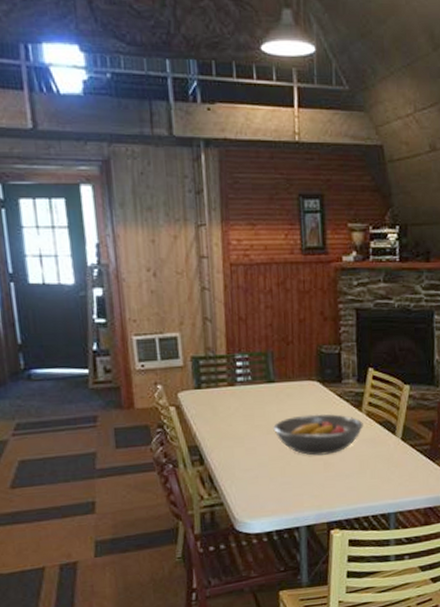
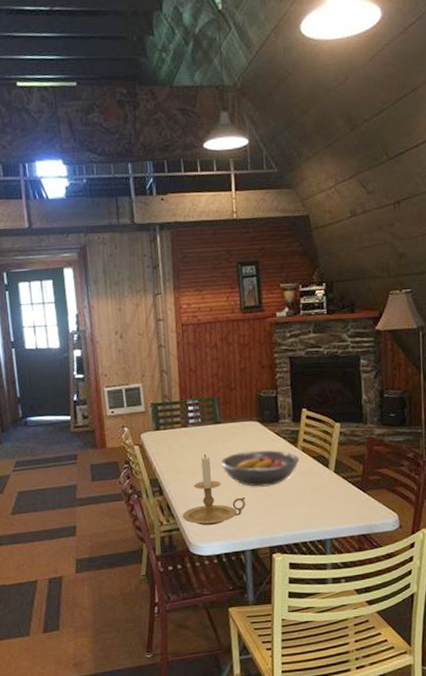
candle holder: none [226,418,302,500] -> present [182,454,246,526]

